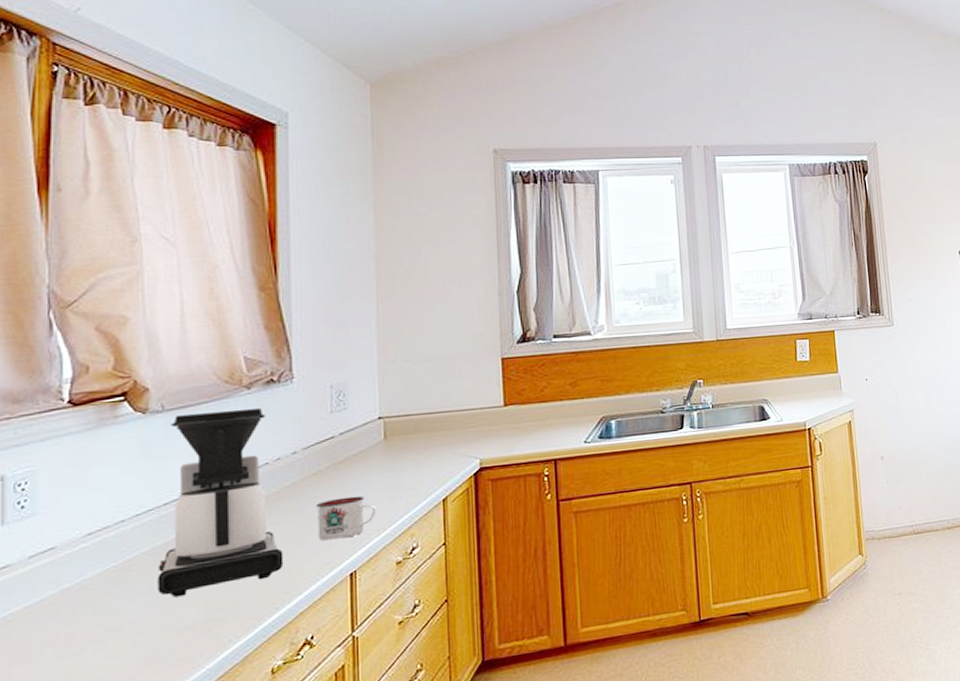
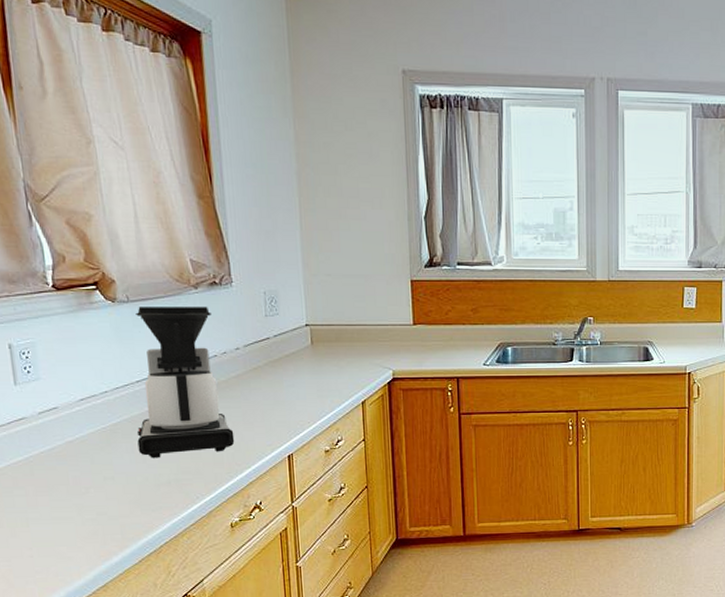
mug: present [315,495,376,541] -> none [257,391,307,426]

